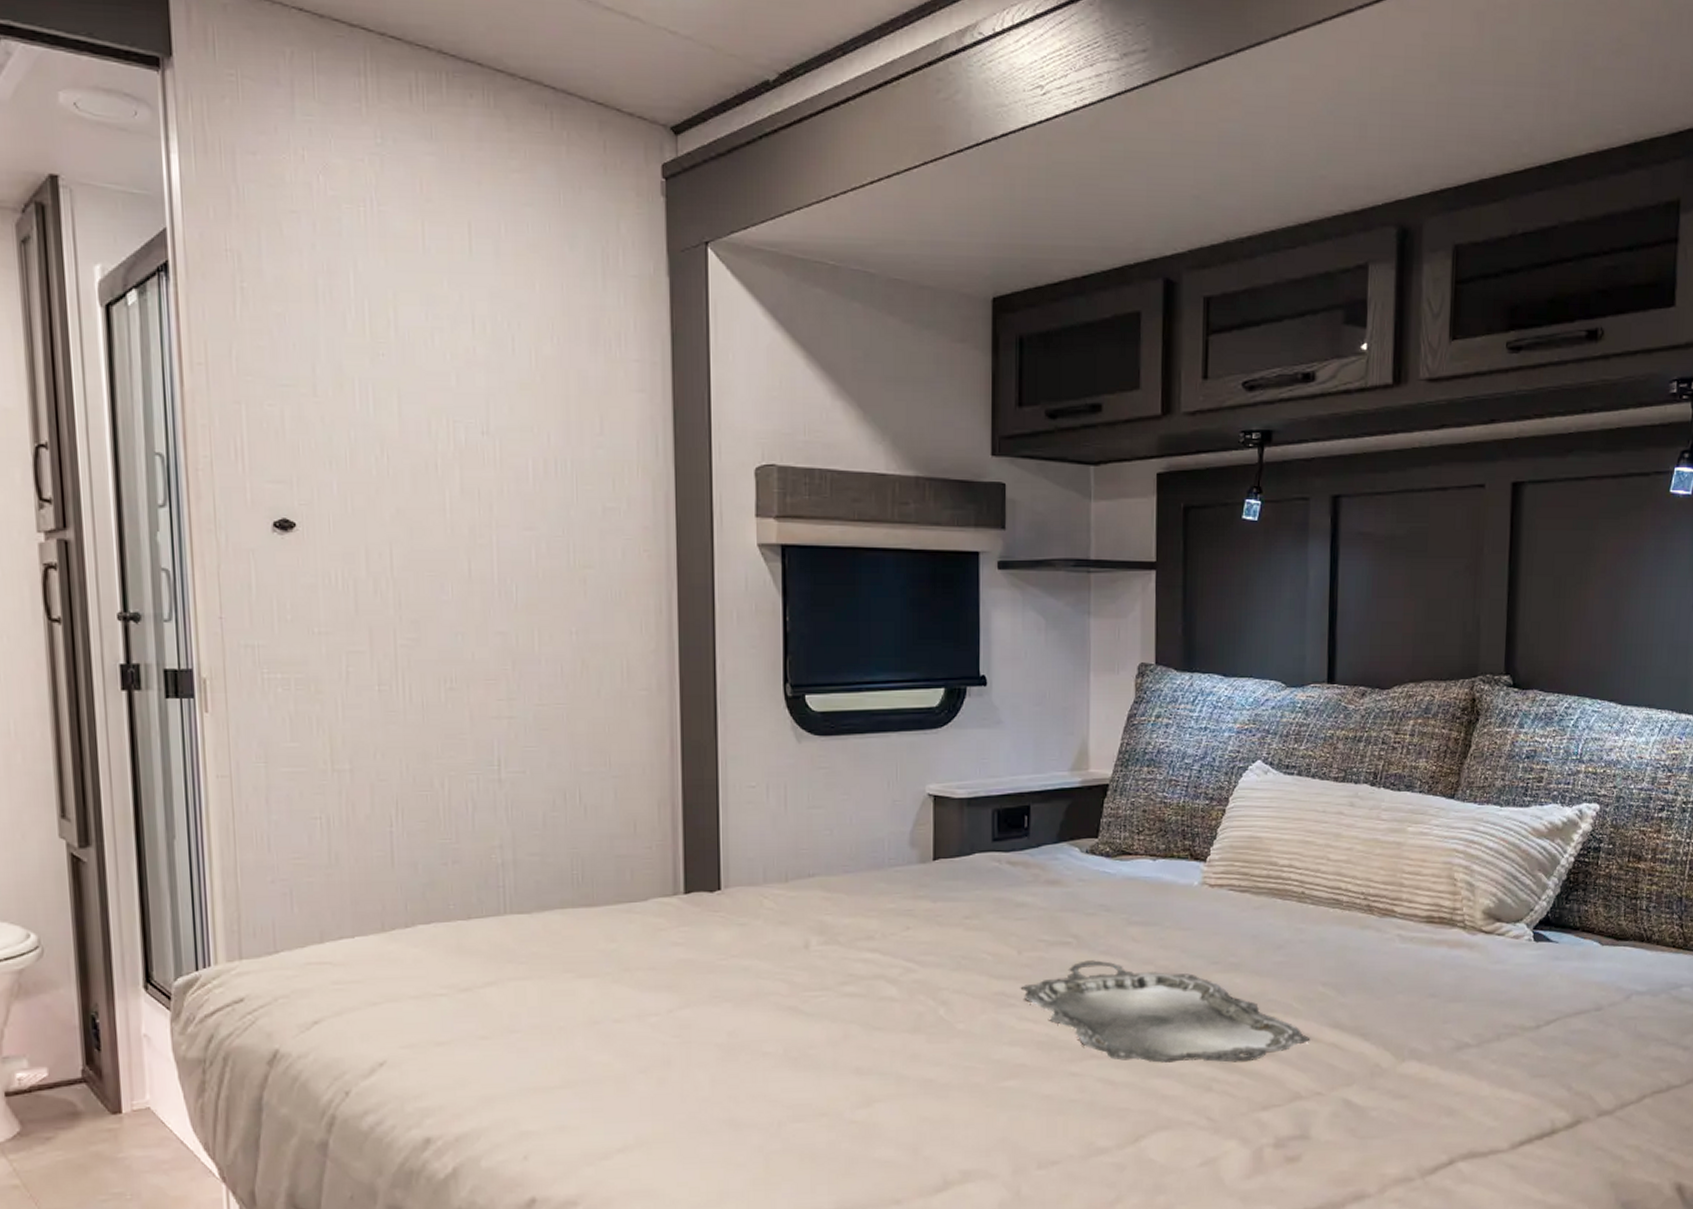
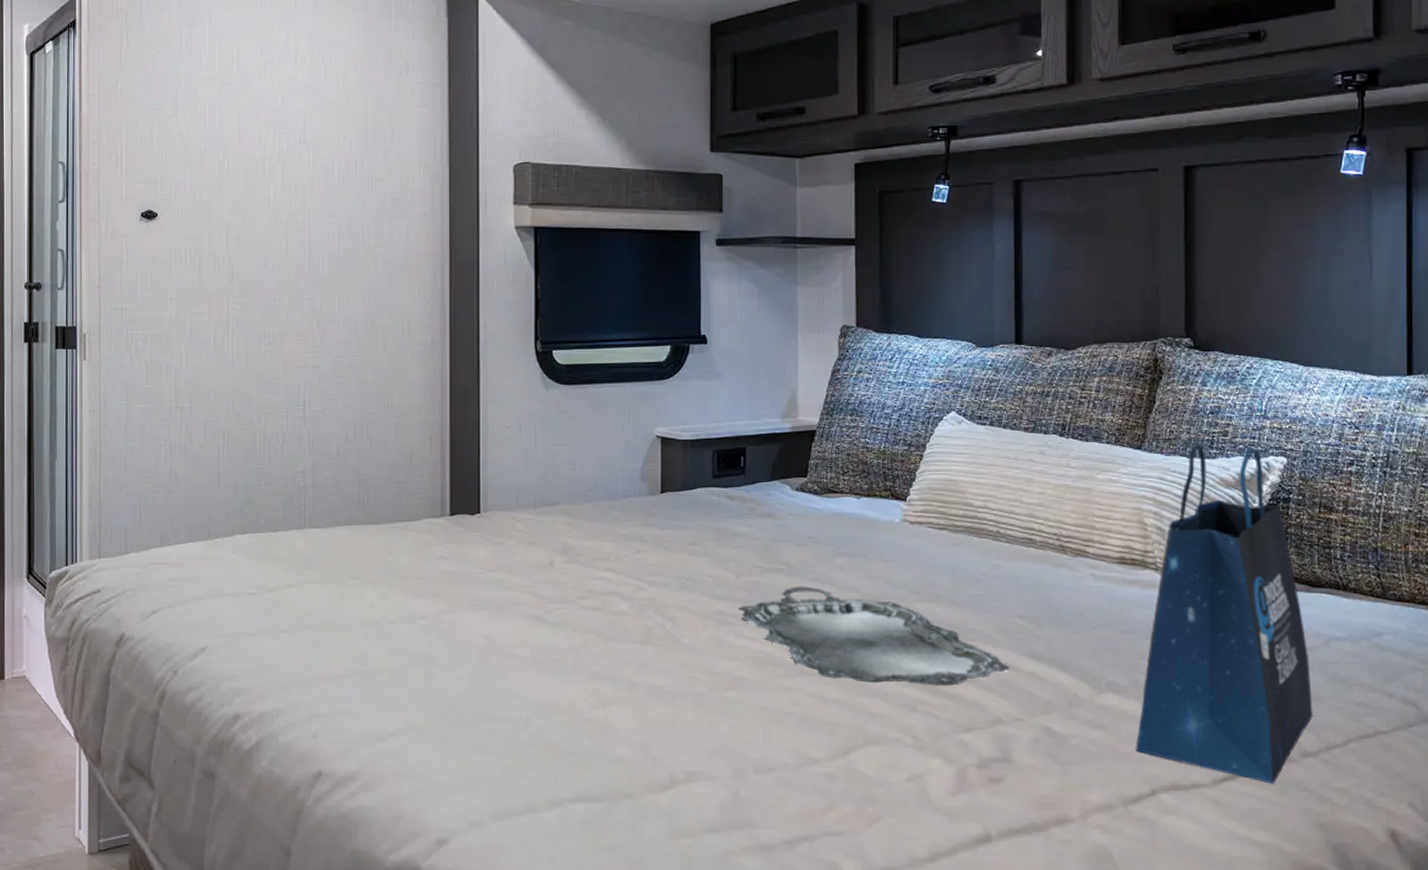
tote bag: none [1435,791,1611,1145] -> present [1135,444,1313,784]

